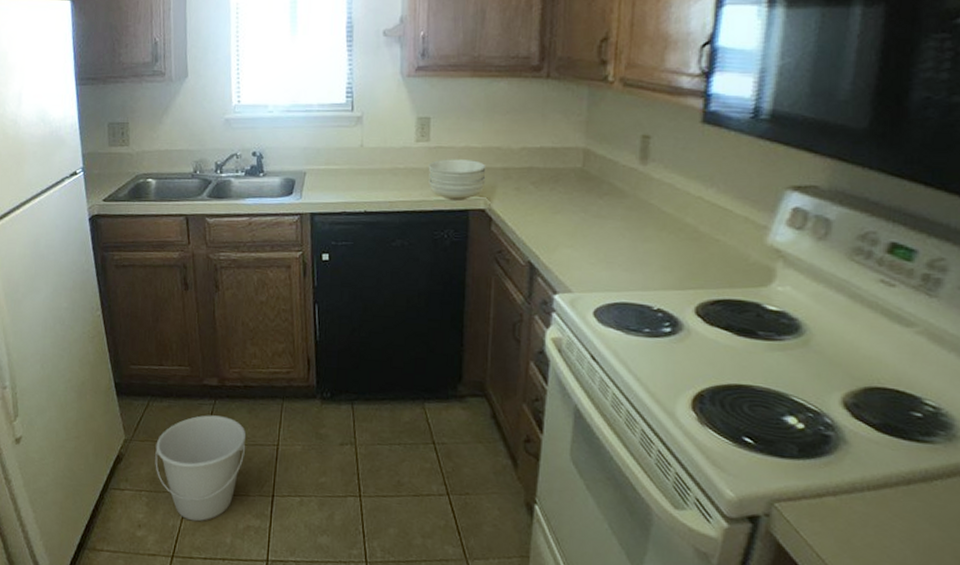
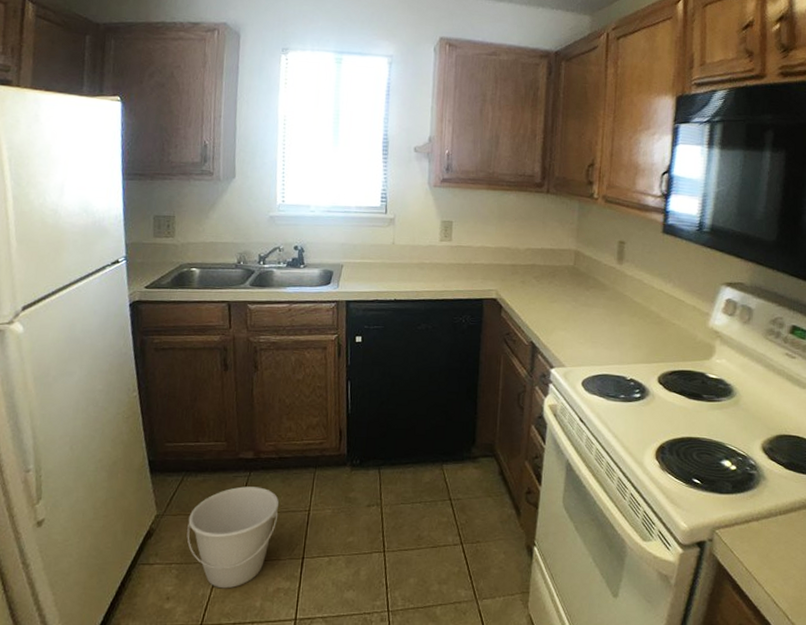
bowl: present [428,159,486,202] -> none [450,256,498,292]

